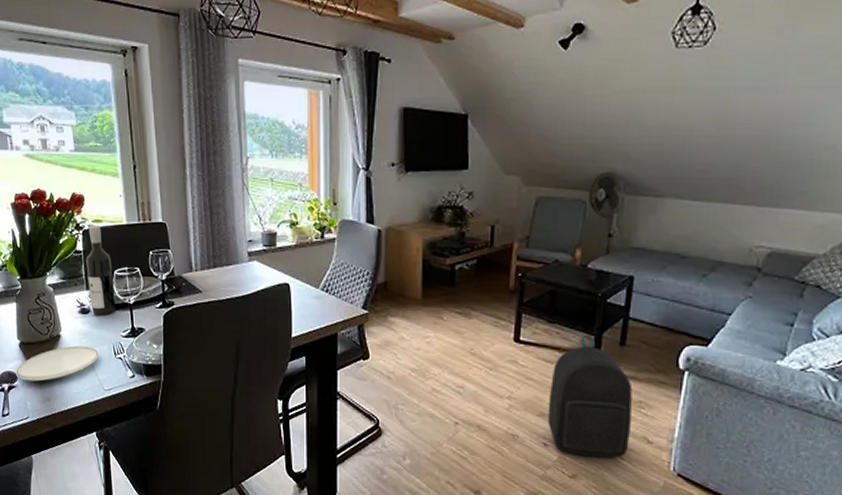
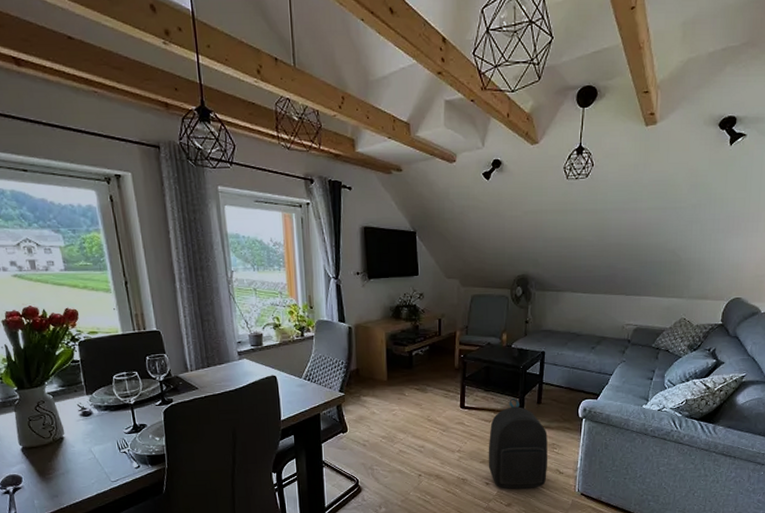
plate: present [15,345,99,382] -> none [19,445,104,482]
bottle: present [86,225,117,316] -> none [84,336,118,417]

